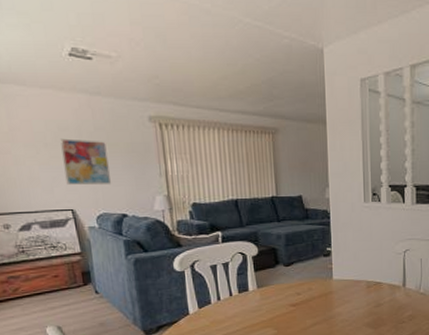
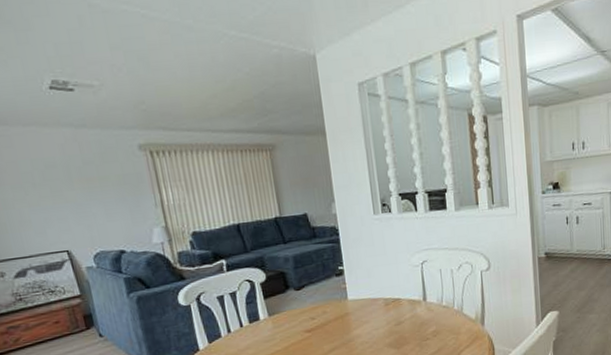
wall art: present [60,138,112,186] -> none [48,175,107,225]

